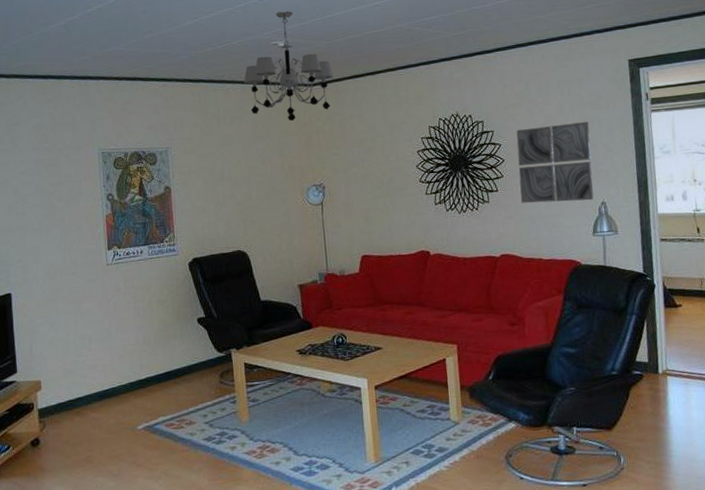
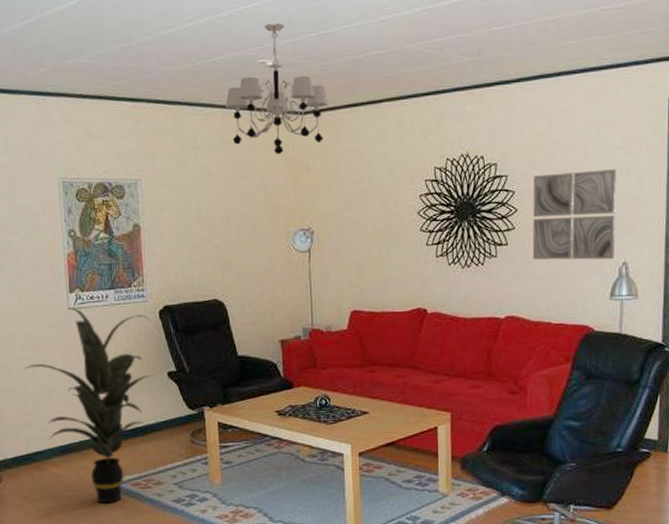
indoor plant: none [65,263,184,445] -> present [23,307,153,504]

